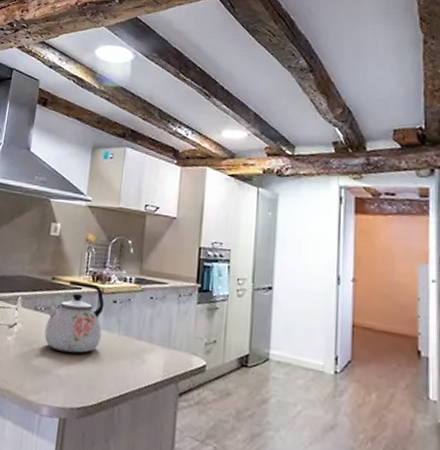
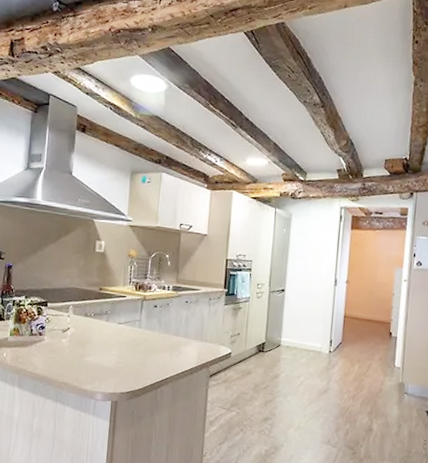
kettle: present [44,281,105,354] -> none [95,290,147,350]

